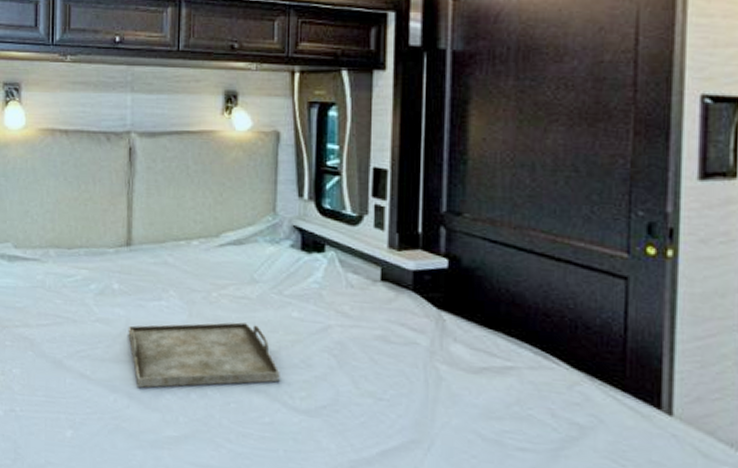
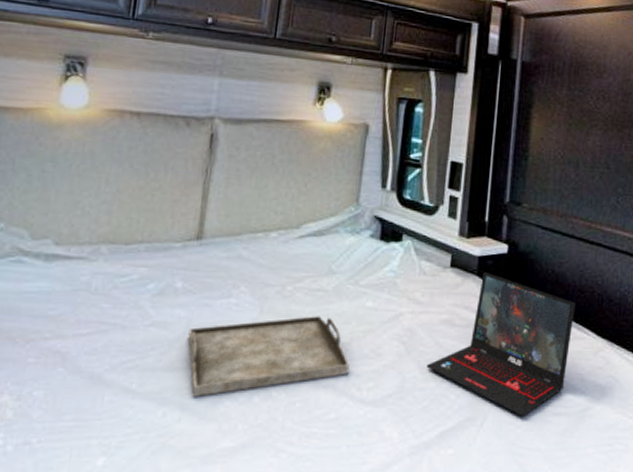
laptop: none [361,287,539,447] -> present [426,271,575,417]

